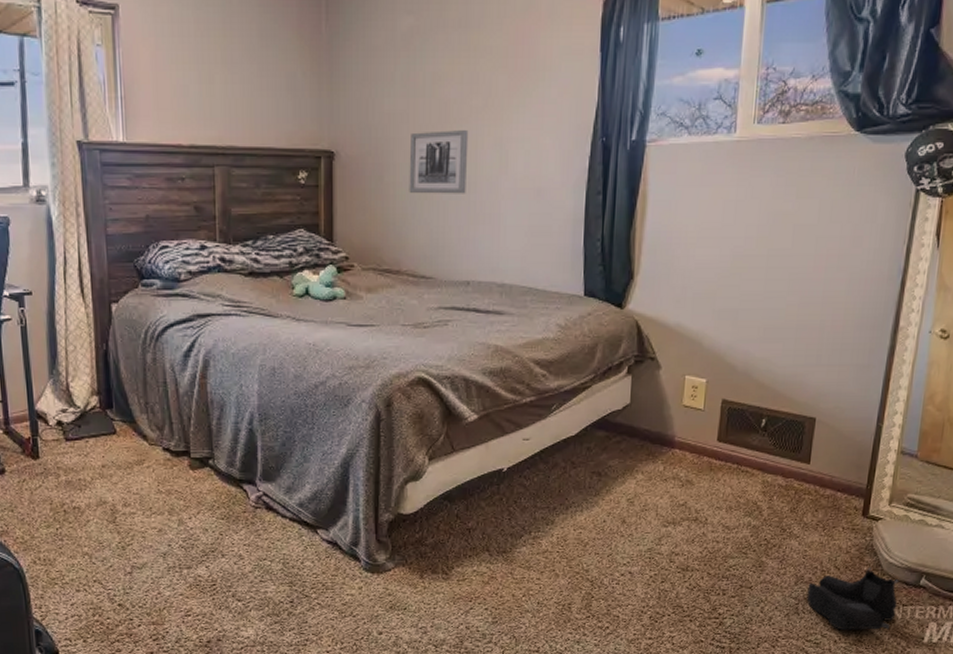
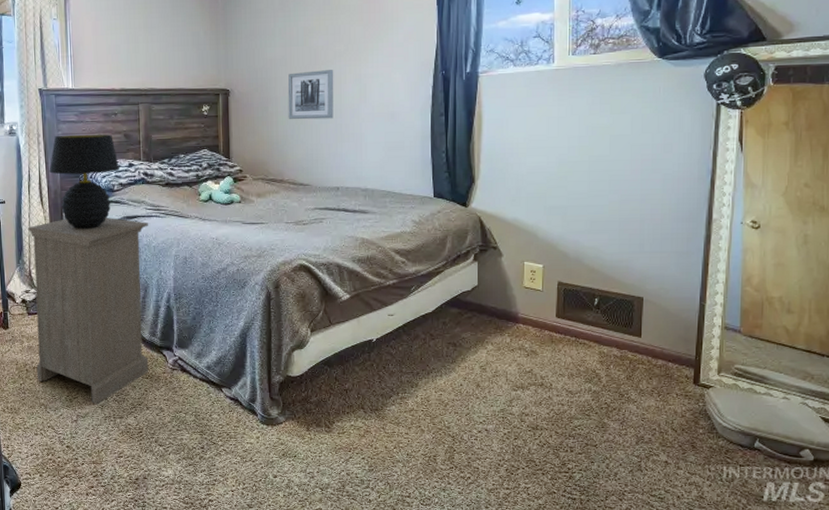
nightstand: none [64,316,226,553] -> present [28,218,149,405]
table lamp: none [92,205,189,331] -> present [49,134,120,230]
boots: present [806,567,900,631] -> none [648,430,735,488]

